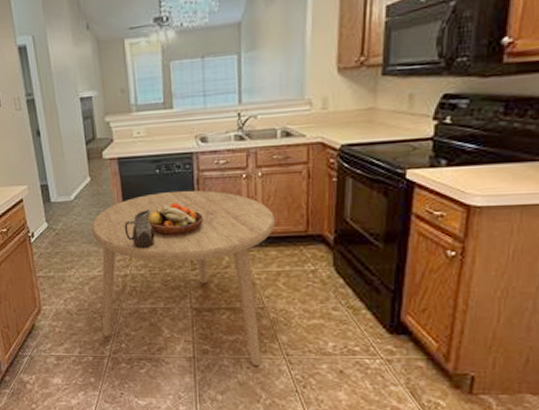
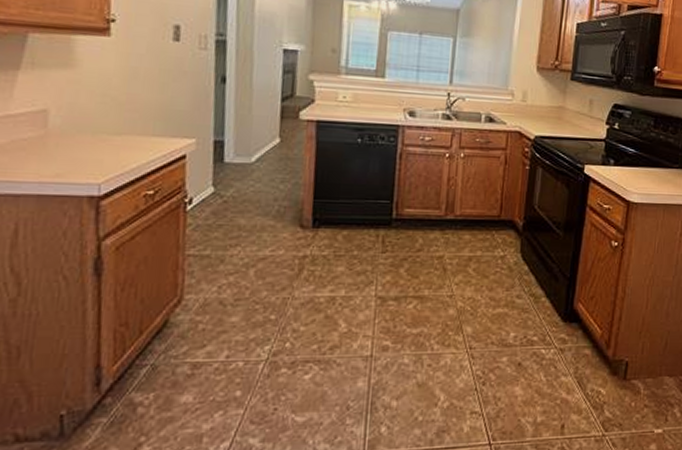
dining table: present [91,190,276,366] -> none [263,163,473,362]
pitcher: present [124,210,155,249] -> none [311,182,347,226]
fruit bowl: present [148,202,203,236] -> none [341,175,402,213]

